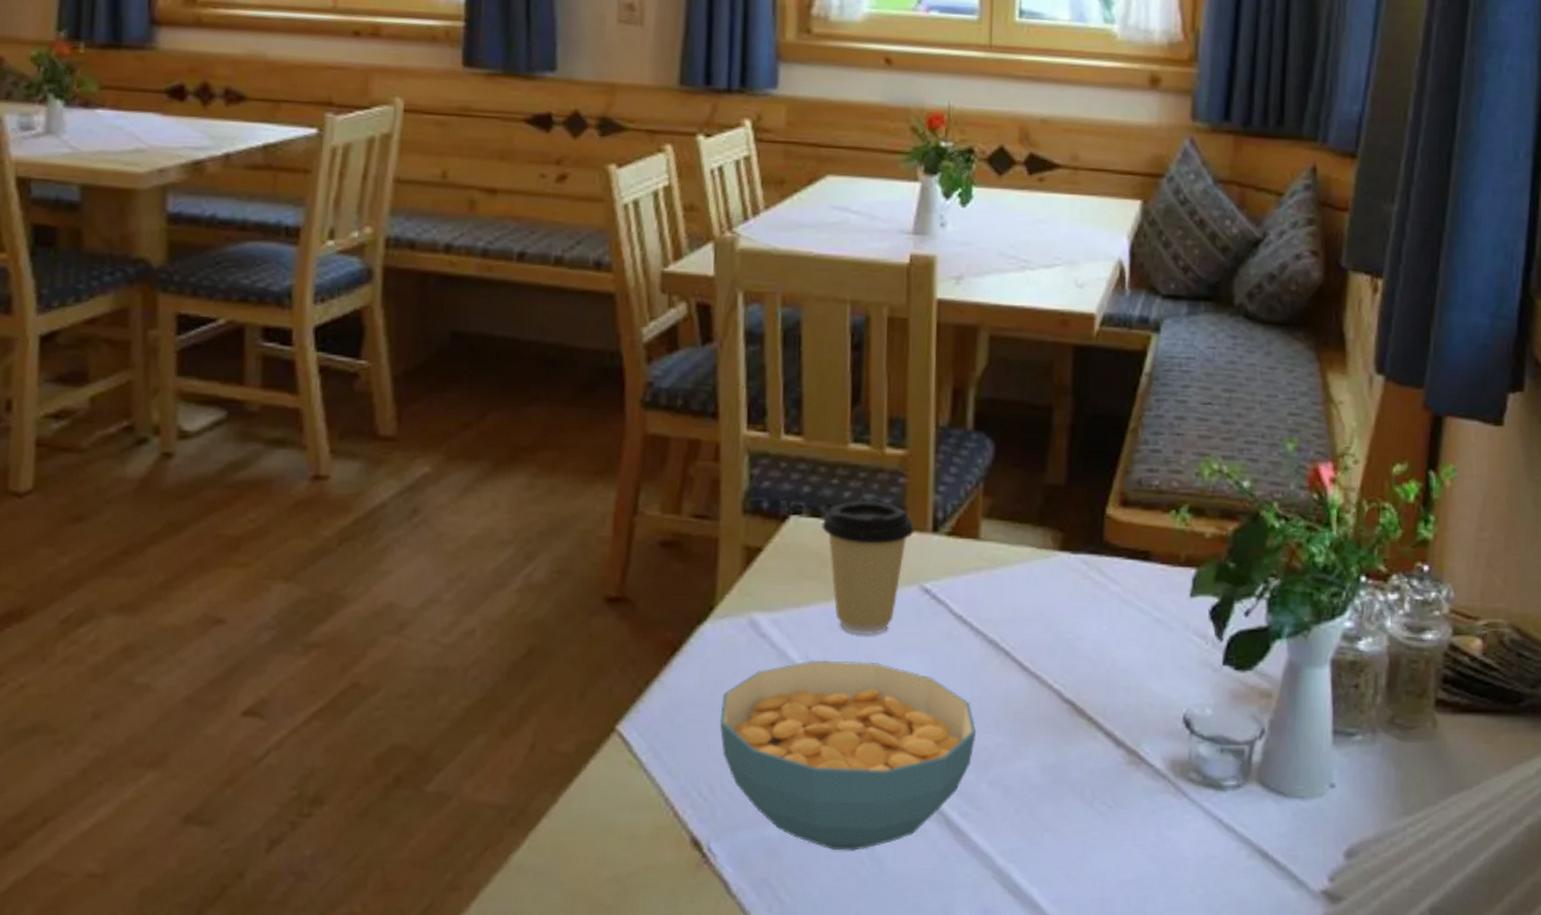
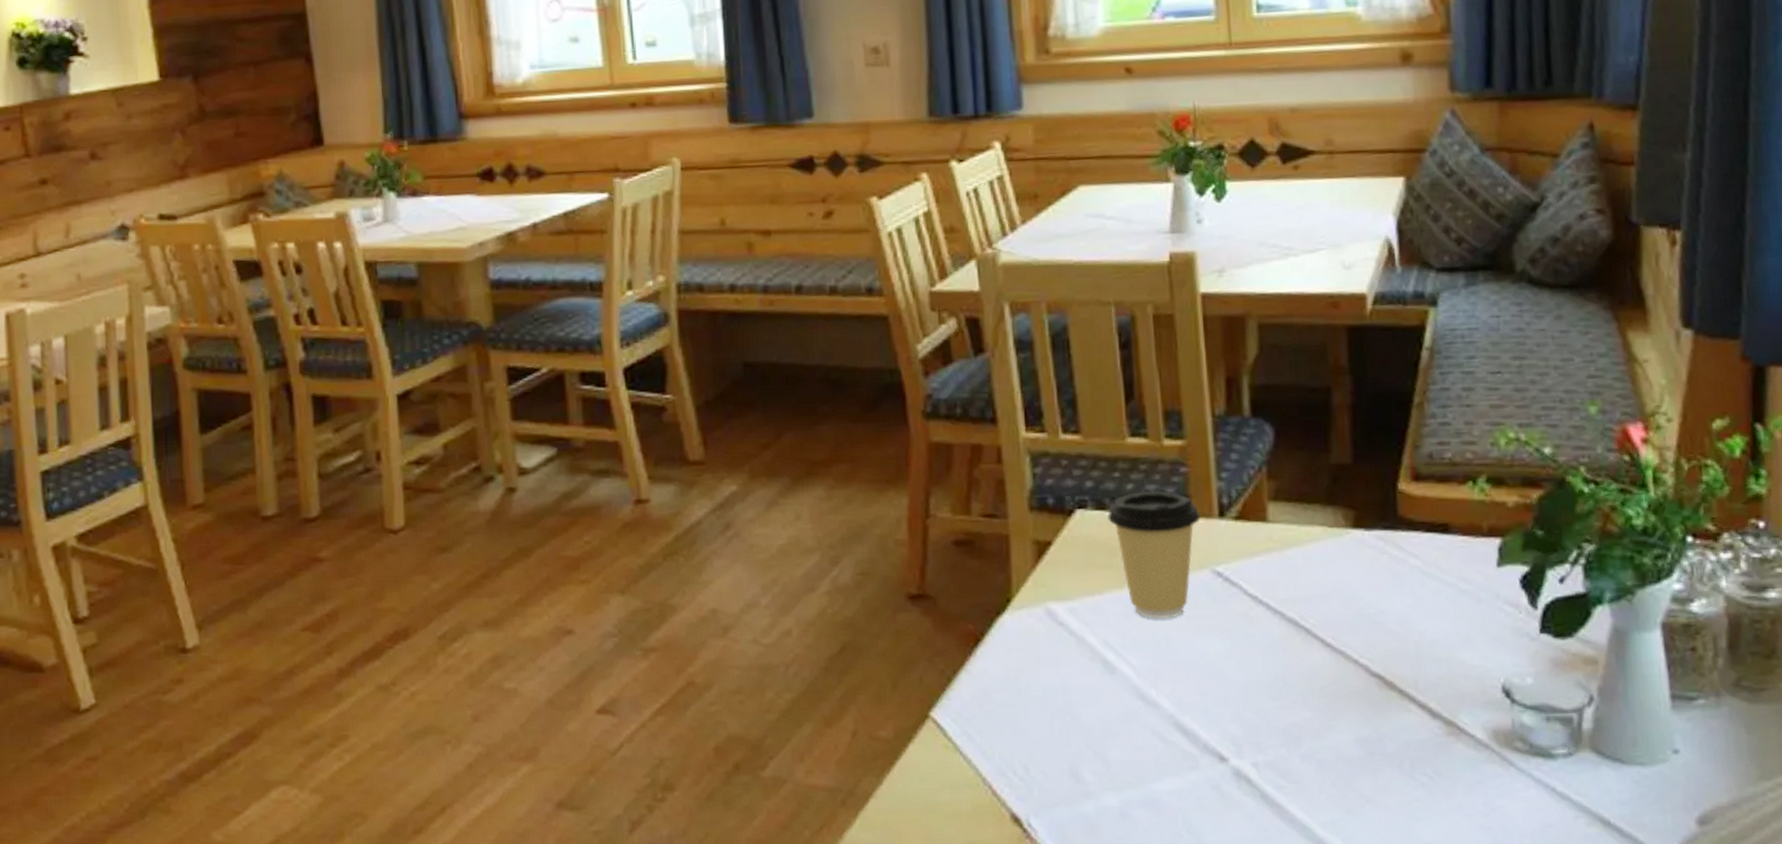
cereal bowl: present [719,660,977,851] -> none [1027,644,1284,825]

